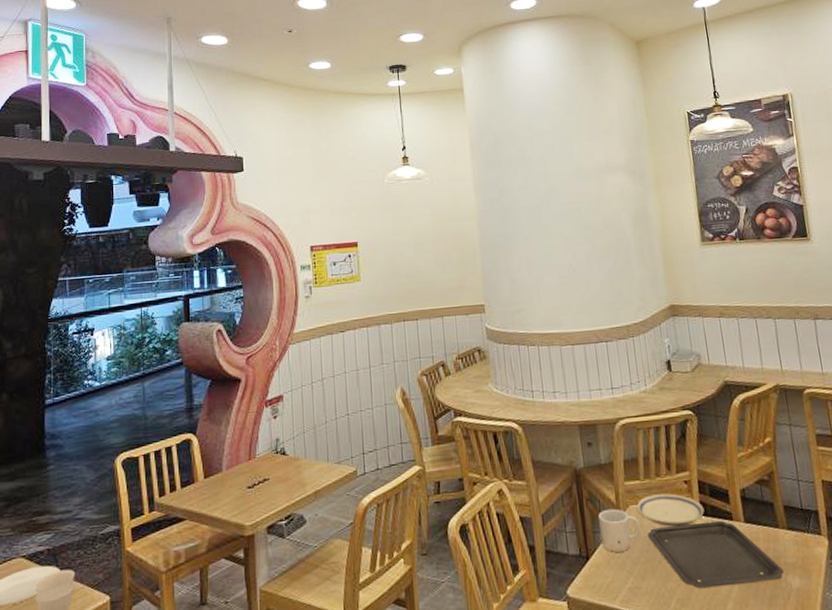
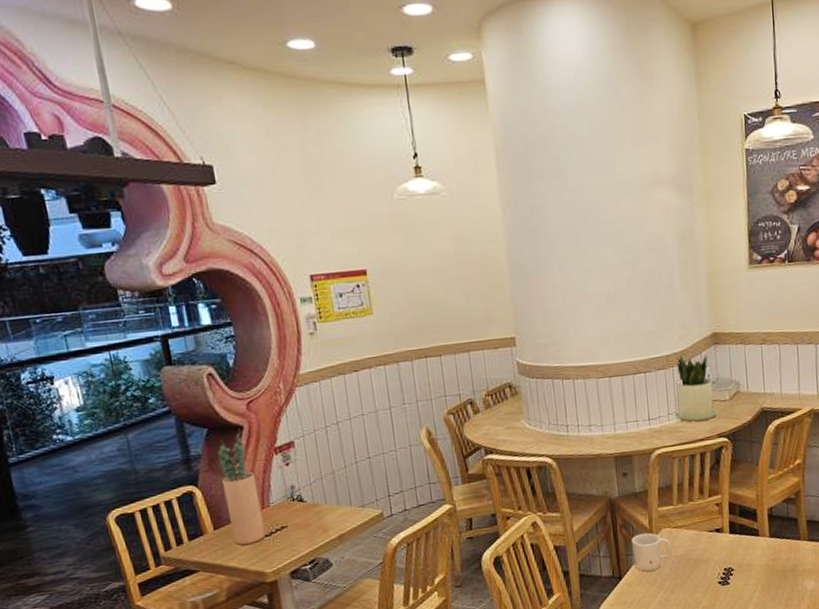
vase: none [216,380,250,497] -> present [217,428,267,546]
planter: none [636,325,680,392] -> present [674,354,718,422]
plate: present [636,493,705,527] -> none [669,515,733,545]
tray: present [647,520,784,589] -> none [677,537,801,597]

